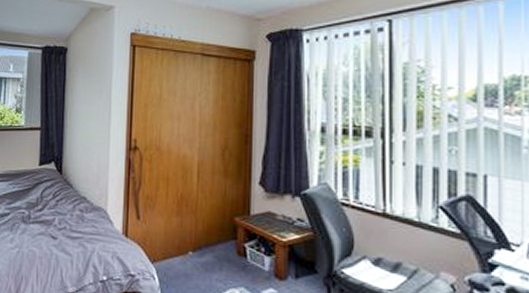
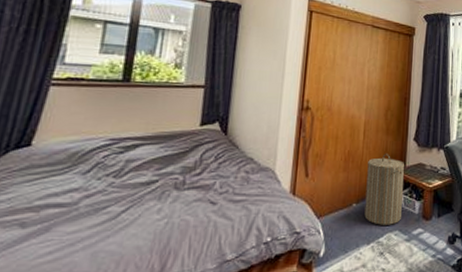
laundry hamper: none [202,199,250,280] -> present [364,154,405,225]

